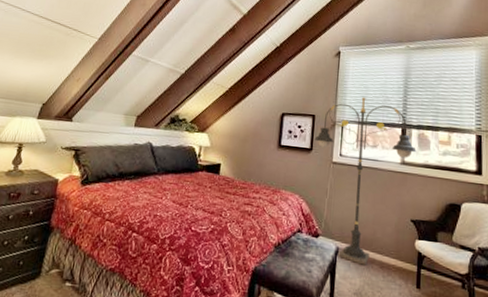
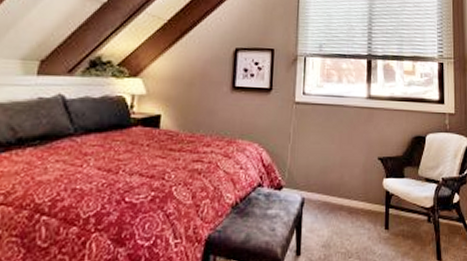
floor lamp: present [314,97,416,265] -> none [274,26,382,214]

